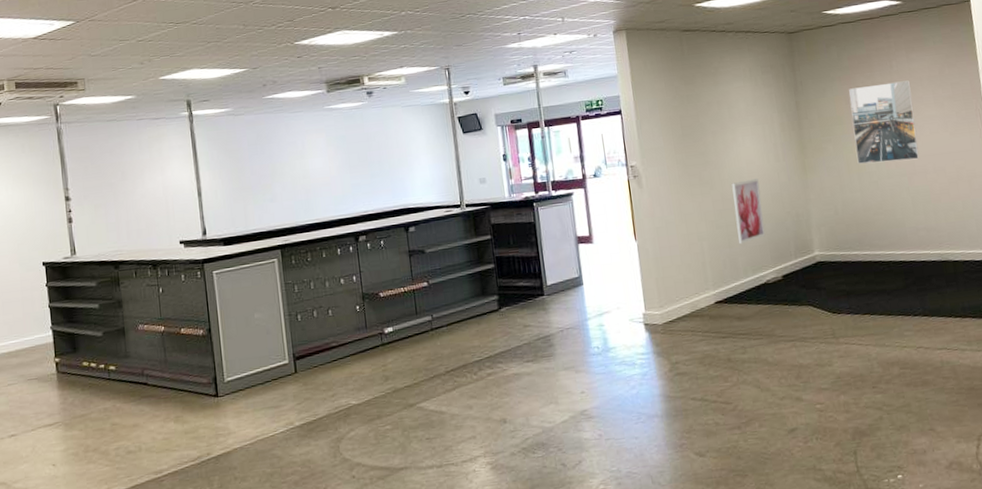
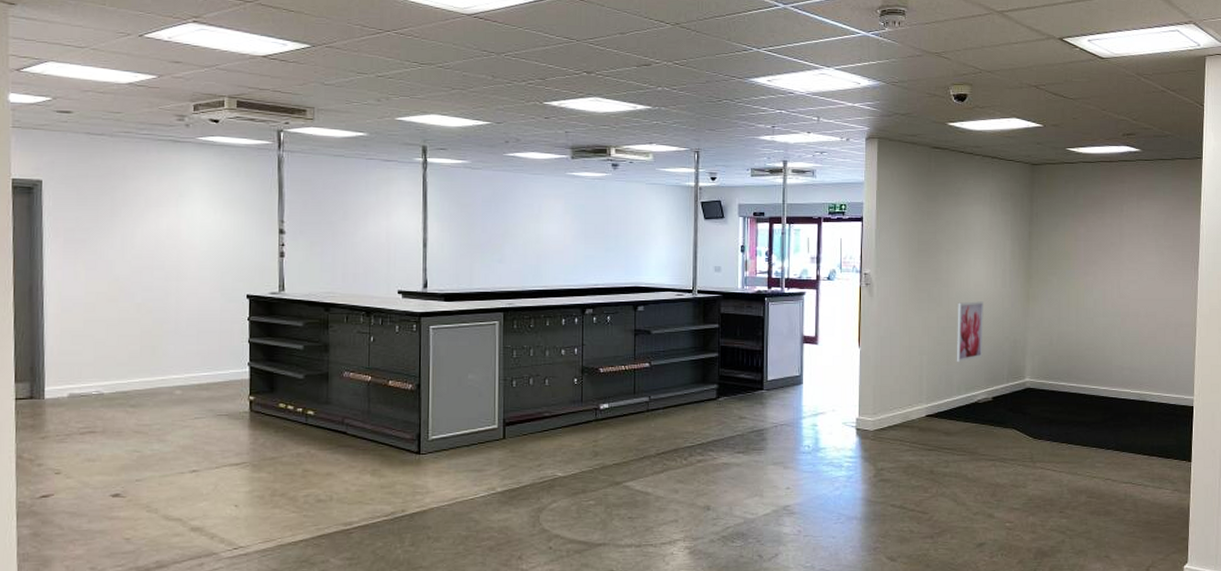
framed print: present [849,80,920,164] -> none [1077,225,1137,302]

